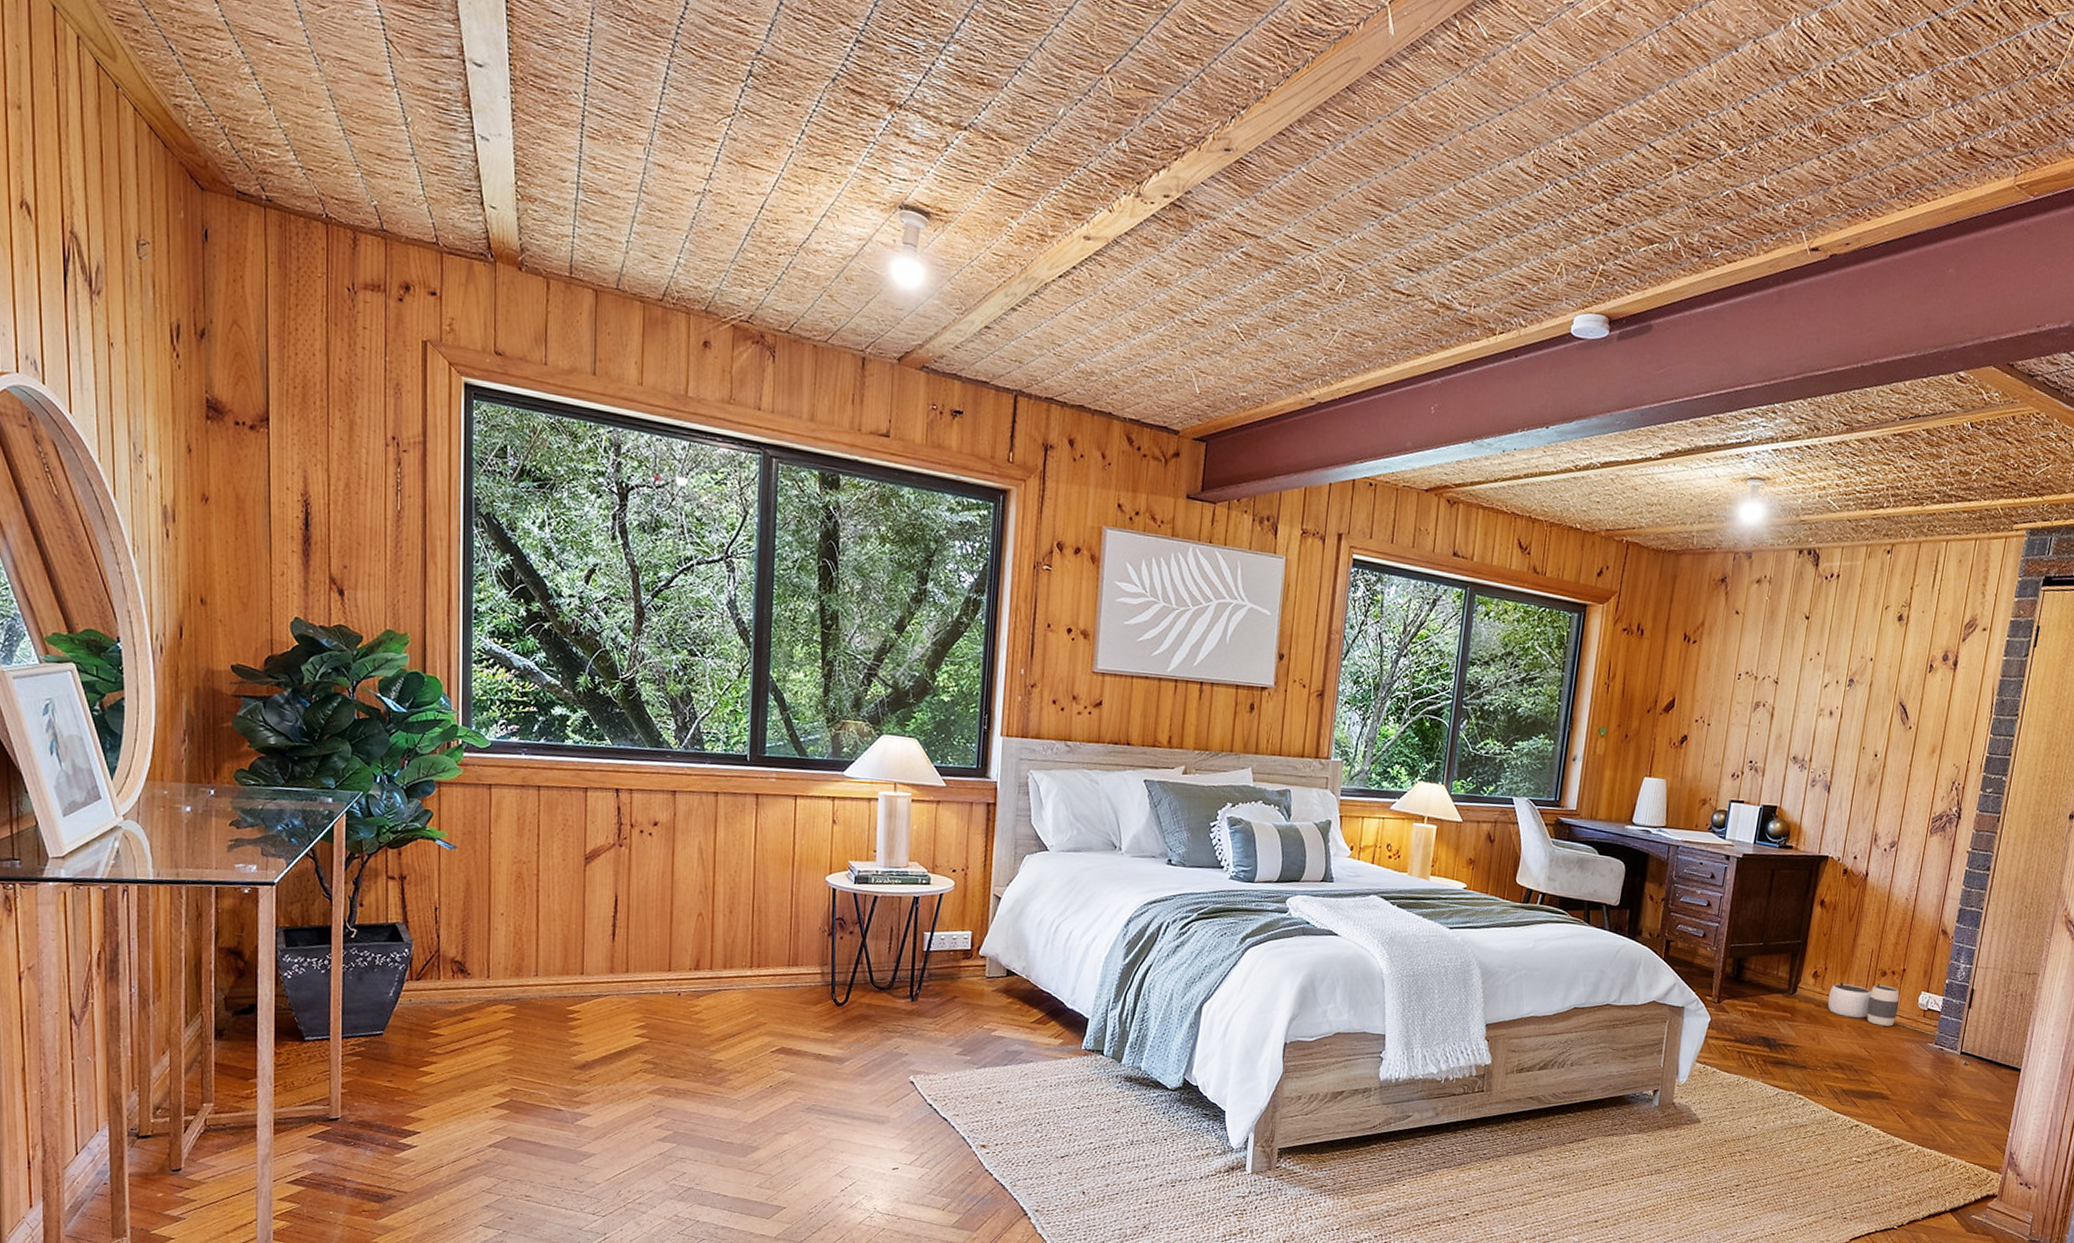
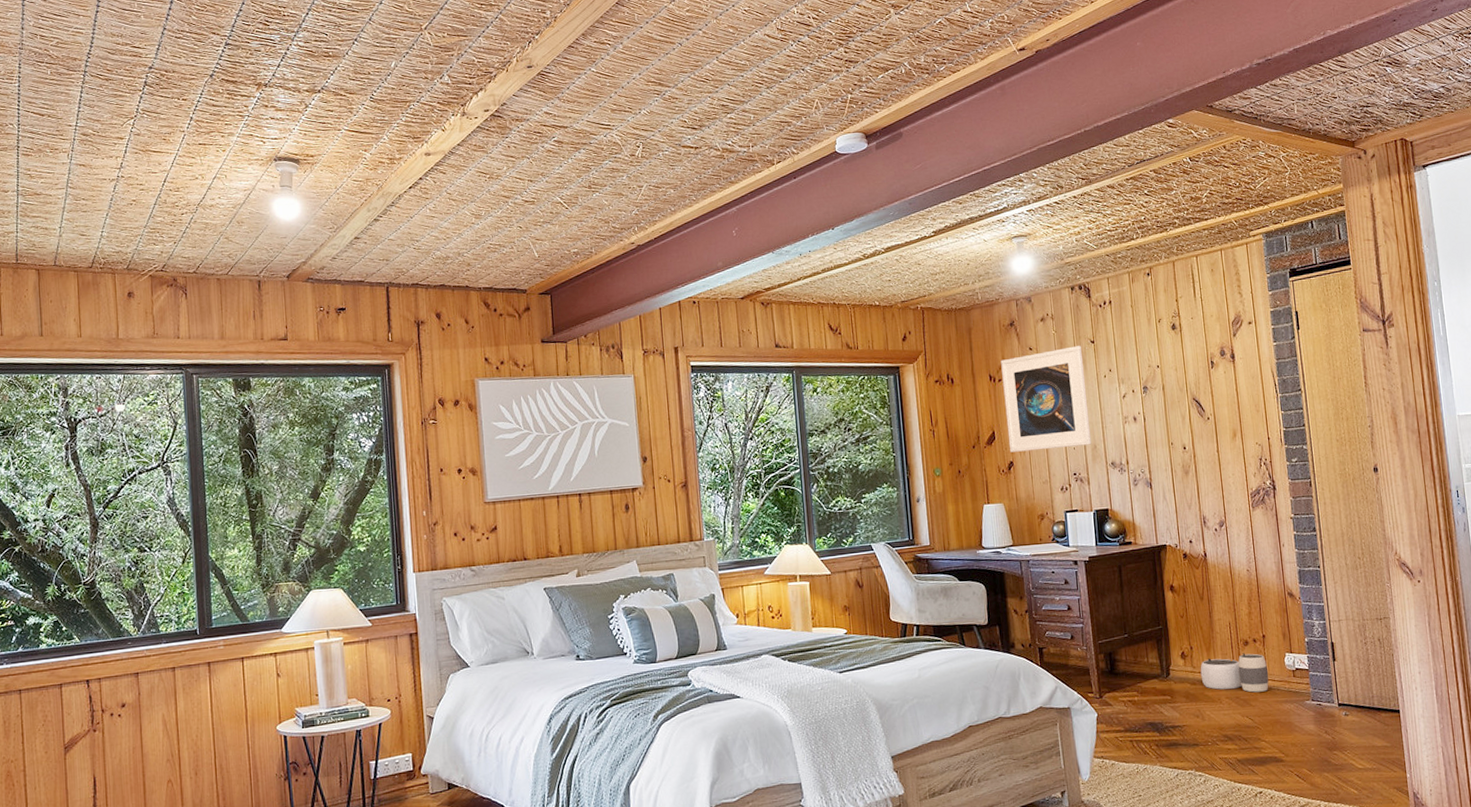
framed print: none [1686,618,1794,733] -> present [1001,346,1092,452]

